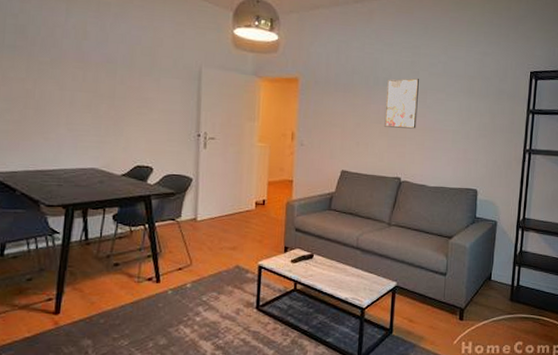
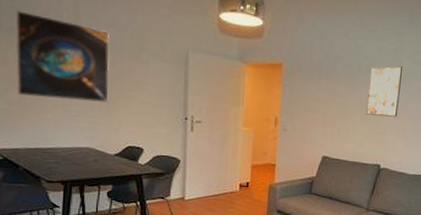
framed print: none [17,28,119,122] -> present [15,10,110,103]

